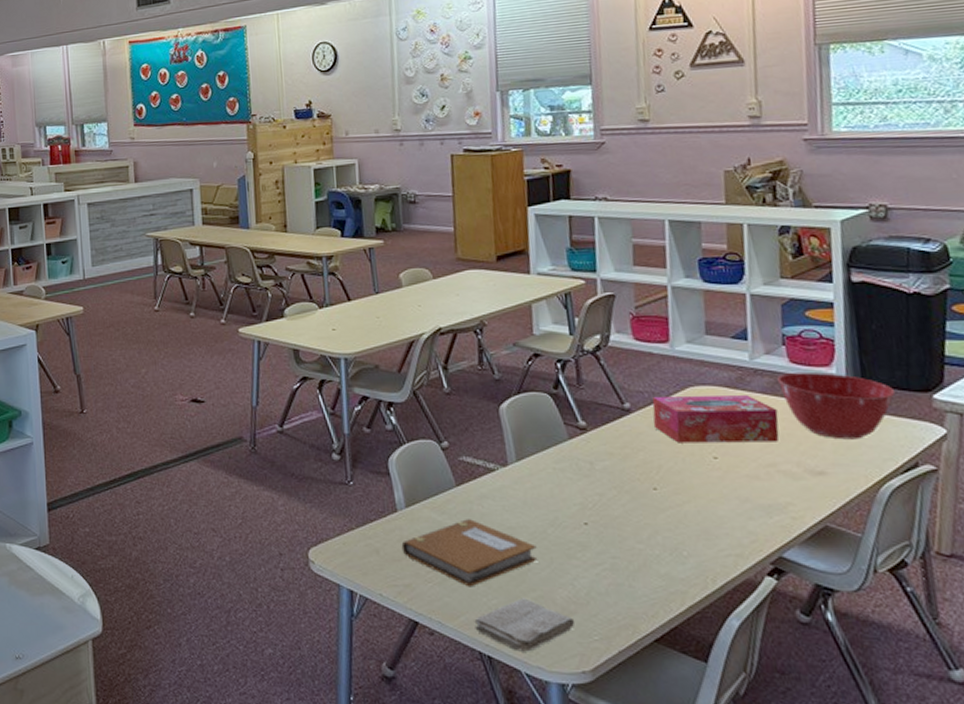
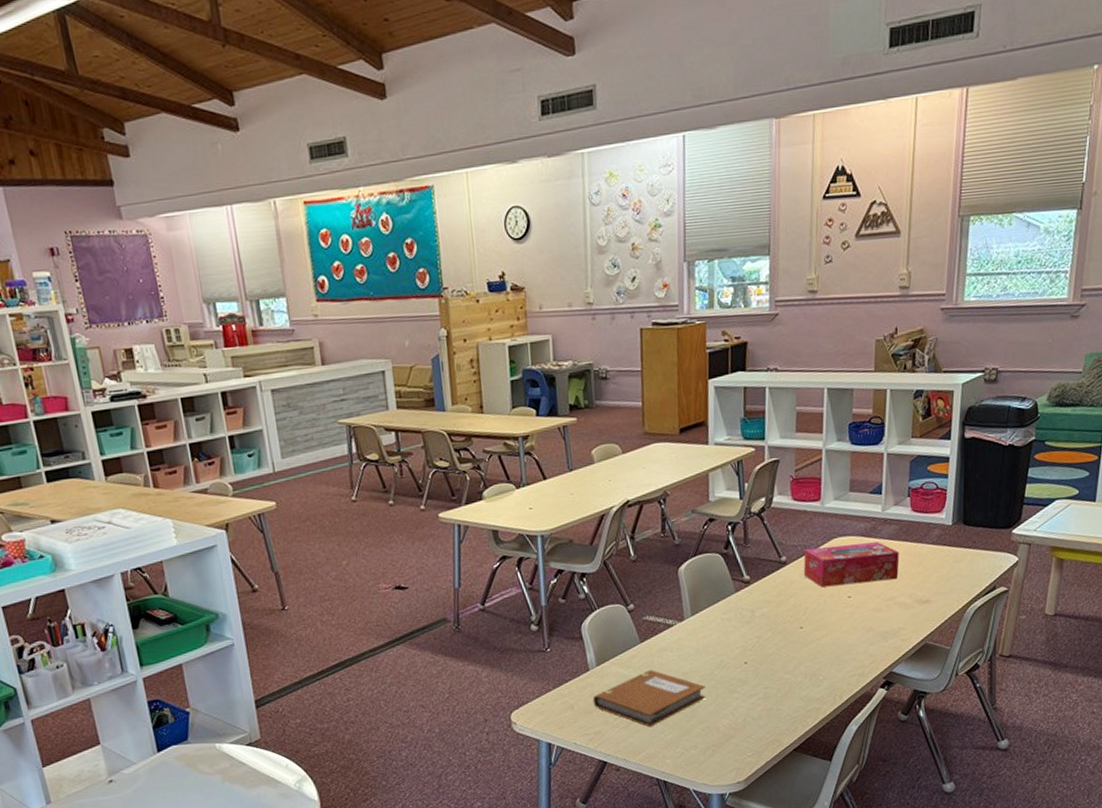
washcloth: present [474,598,576,652] -> none [653,730,734,774]
mixing bowl: present [778,372,896,440] -> none [902,518,987,573]

